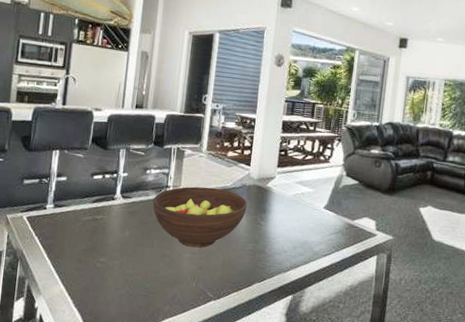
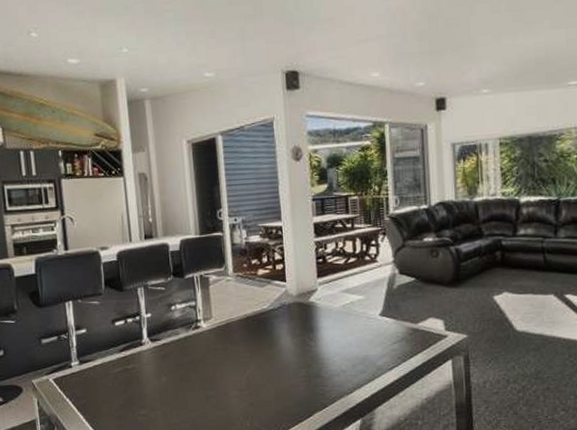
fruit bowl: present [152,186,247,248] -> none [184,313,291,384]

